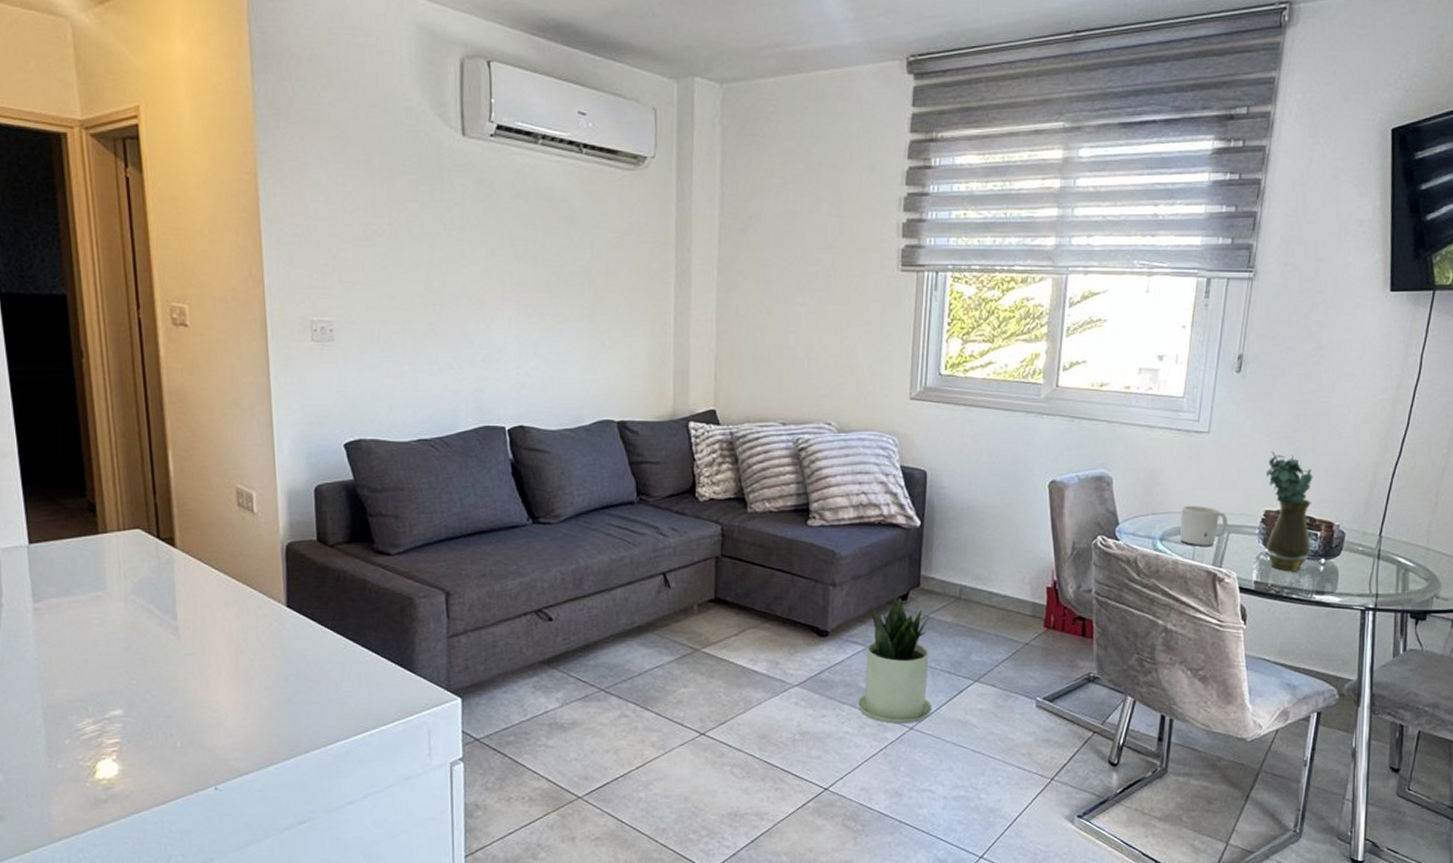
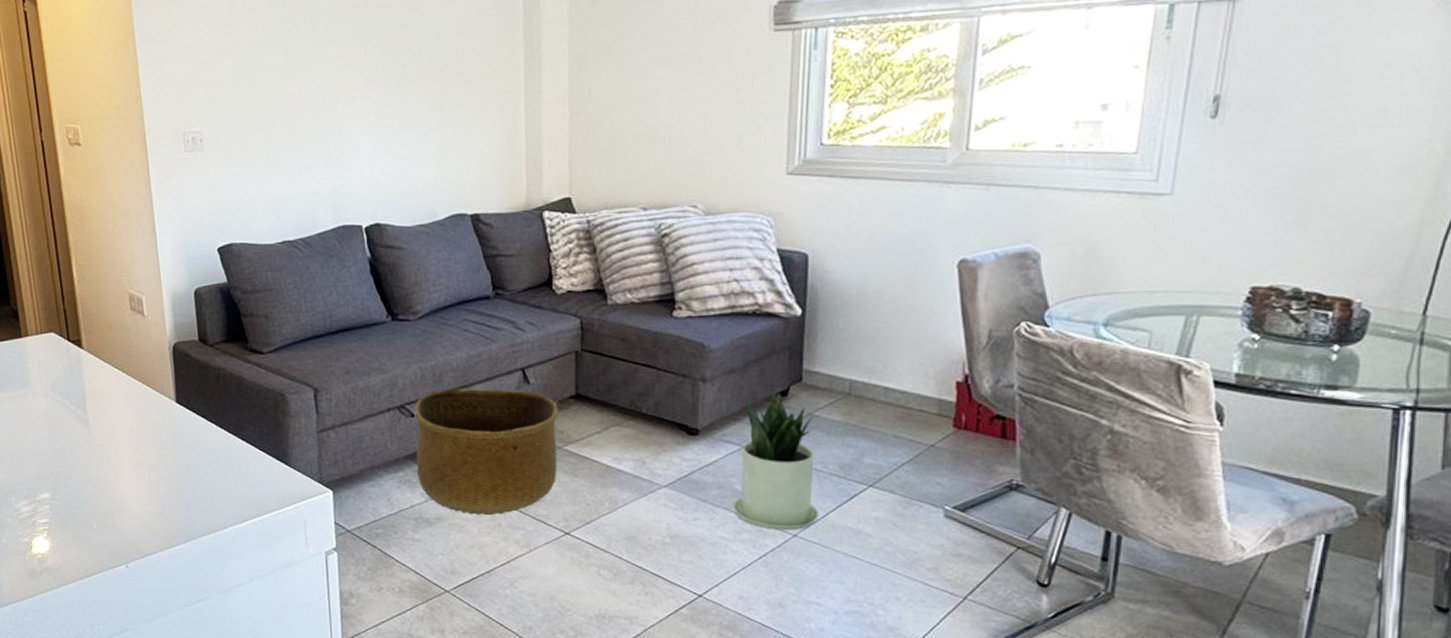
basket: none [552,592,697,719] -> present [414,388,558,515]
mug: present [1179,505,1228,546] -> none [1130,283,1198,332]
vase: present [1265,451,1313,571] -> none [1252,213,1323,361]

